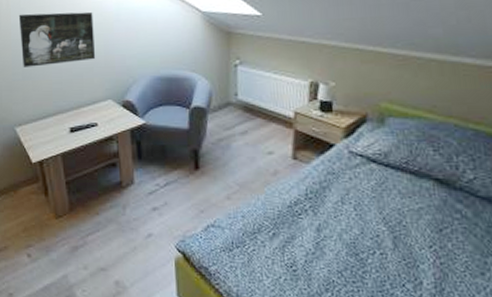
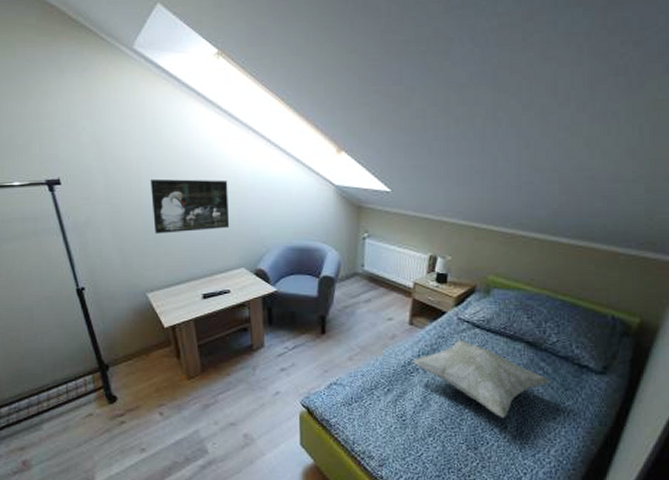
decorative pillow: none [298,176,472,272] -> present [412,339,551,419]

